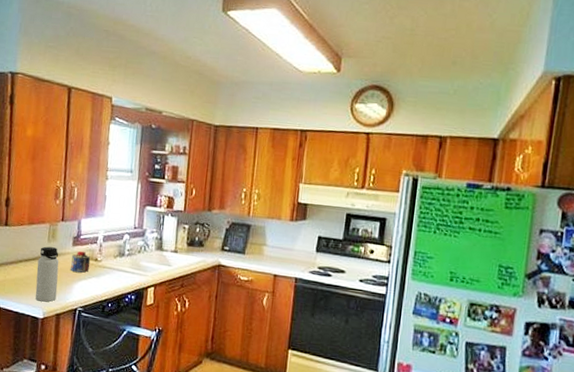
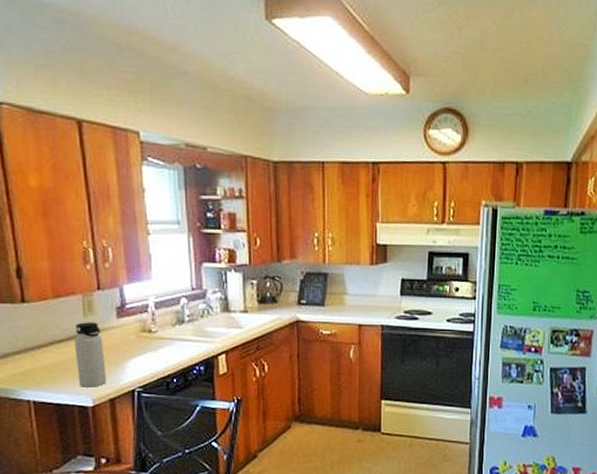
canister: present [70,250,91,273] -> none [117,322,144,348]

